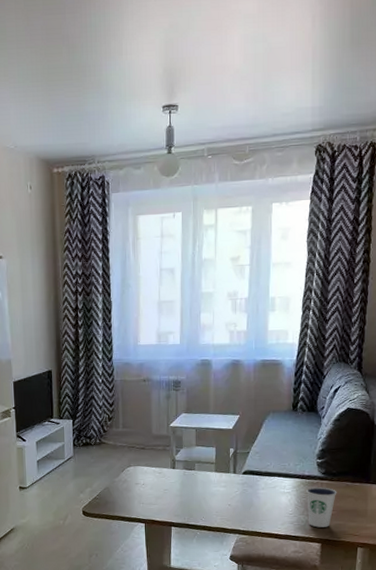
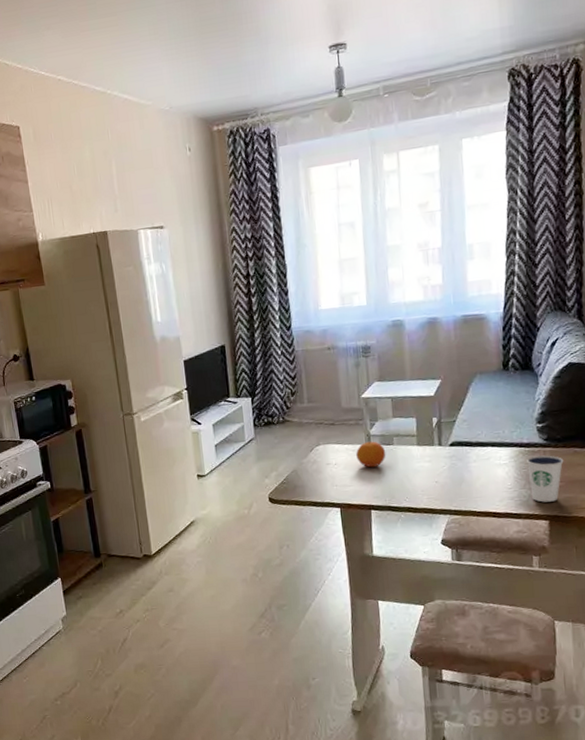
fruit: none [162,466,188,489] -> present [356,441,386,468]

